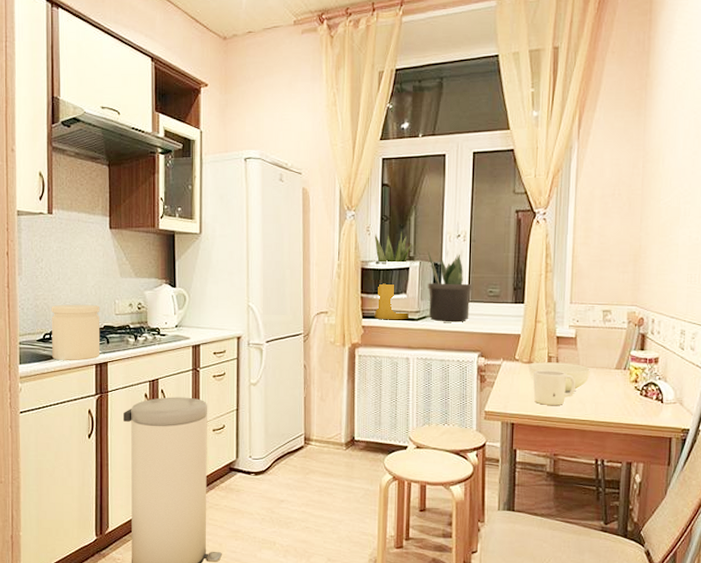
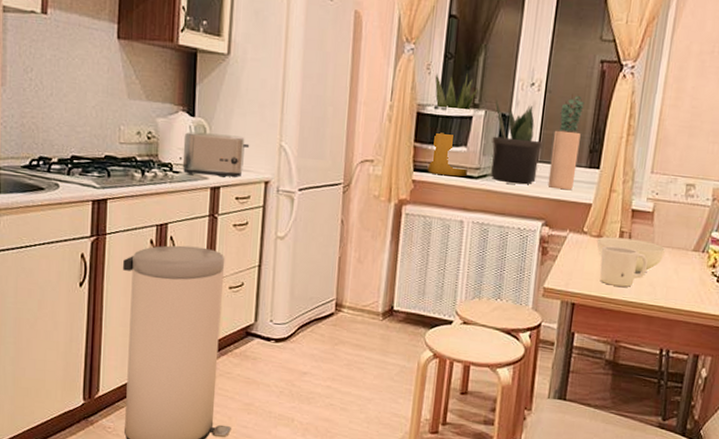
jar: present [51,304,101,361] -> none [39,125,101,195]
toaster: none [168,300,223,336] -> present [182,131,250,178]
vase: none [480,240,505,324] -> present [547,93,585,191]

